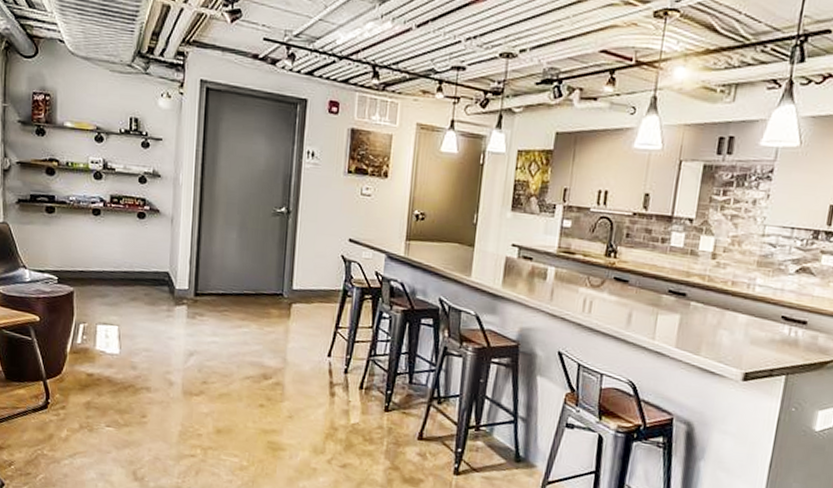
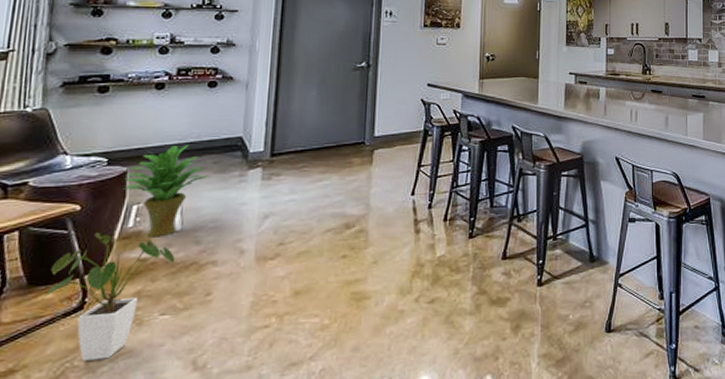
house plant: none [17,343,116,454] -> present [42,231,176,361]
potted plant: none [71,272,142,357] -> present [123,144,210,238]

